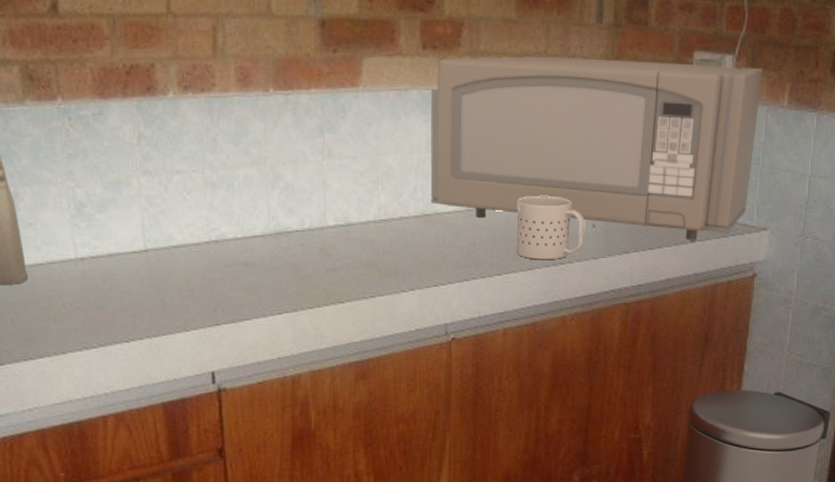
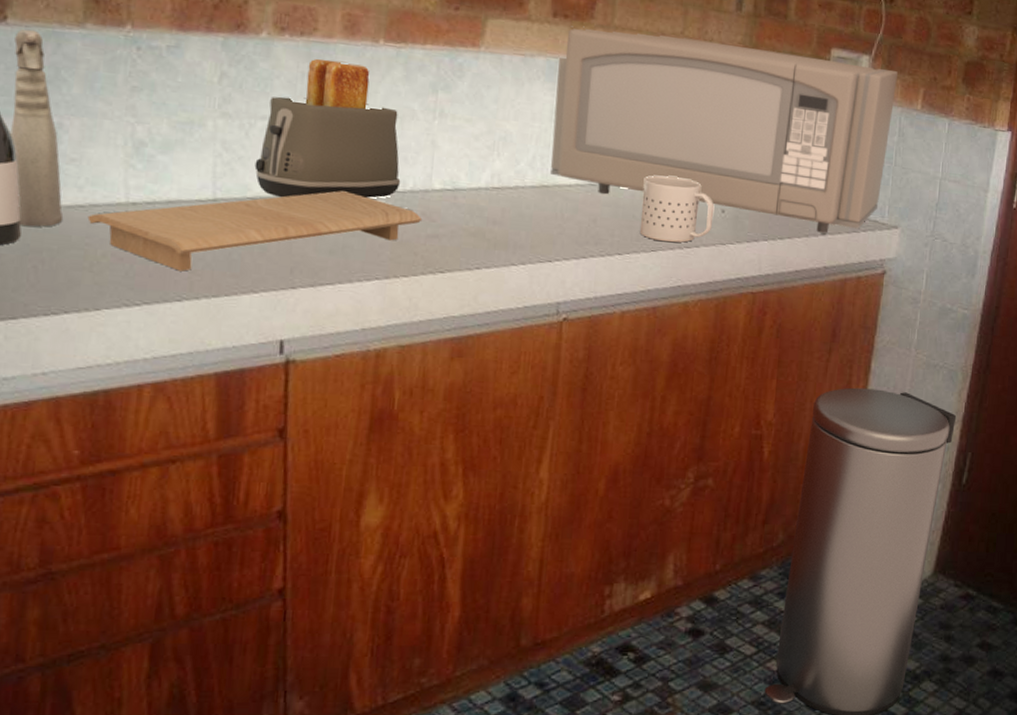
cutting board: none [47,234,321,316] -> present [87,191,423,271]
toaster: none [175,112,299,244] -> present [254,58,401,199]

